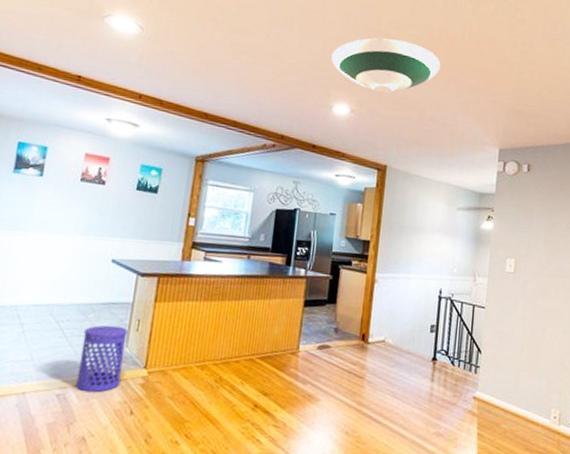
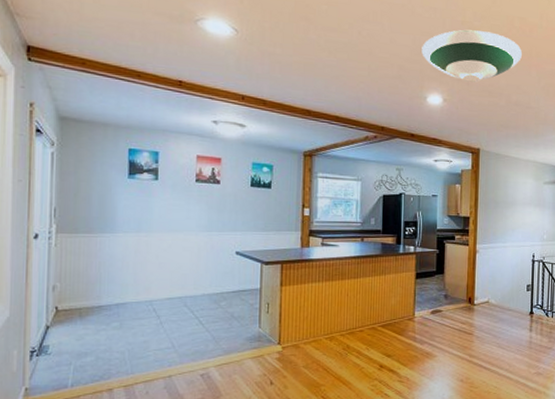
waste bin: present [75,325,128,393] -> none [217,310,259,370]

